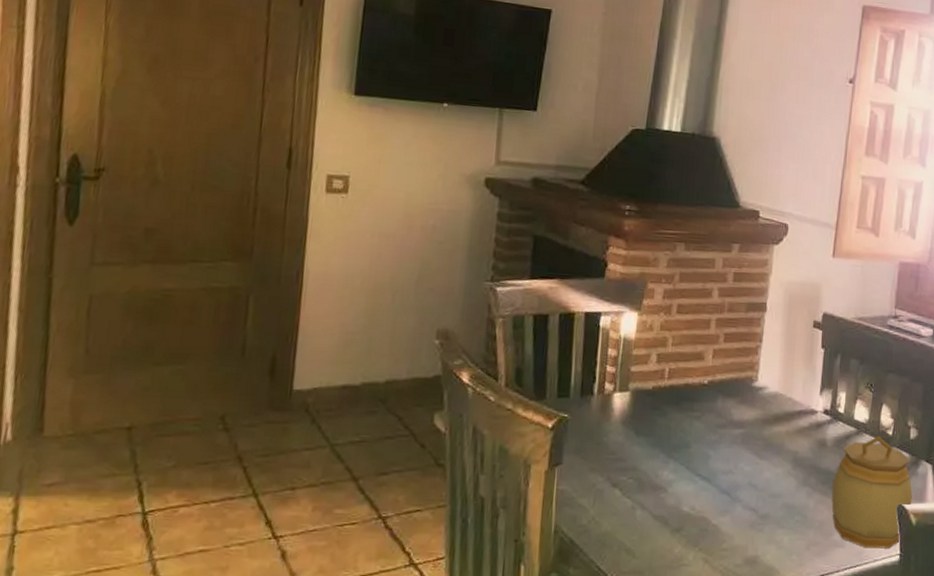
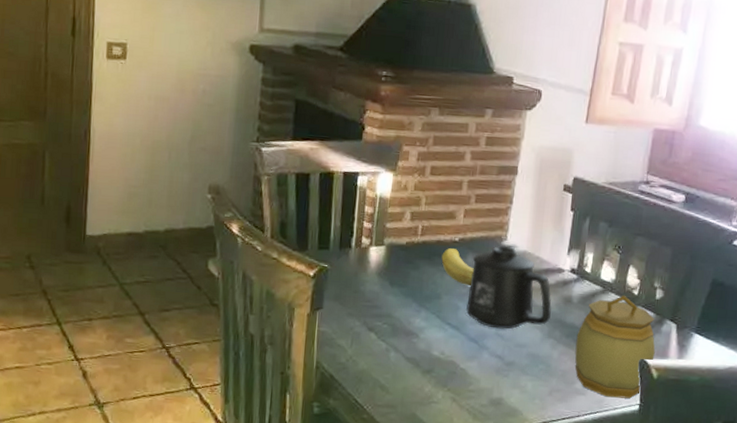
fruit: none [690,392,724,432] -> present [441,248,474,286]
mug: none [716,388,806,479] -> present [465,246,552,329]

